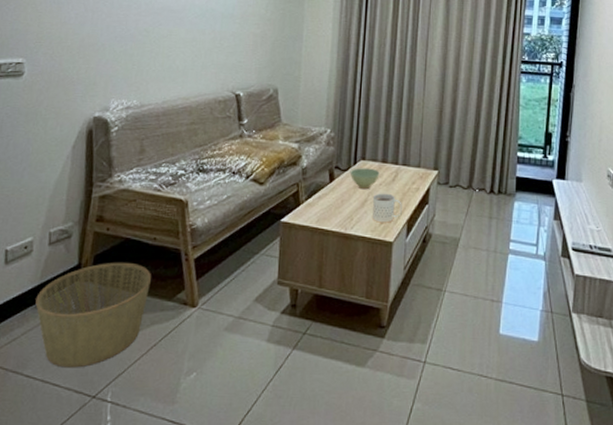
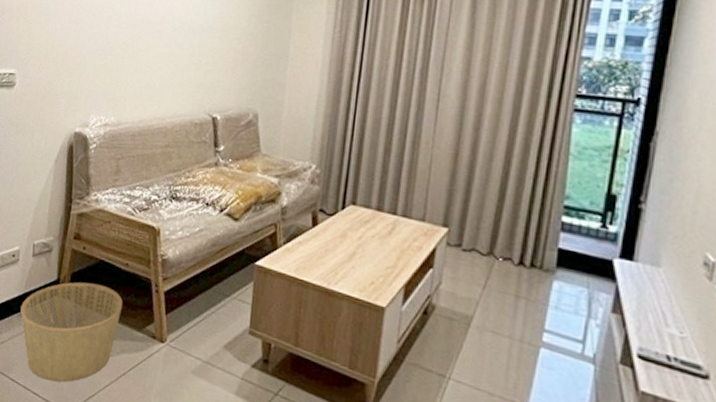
bowl: present [350,168,380,190] -> none [336,213,373,241]
mug: present [373,193,402,223] -> none [361,246,400,284]

